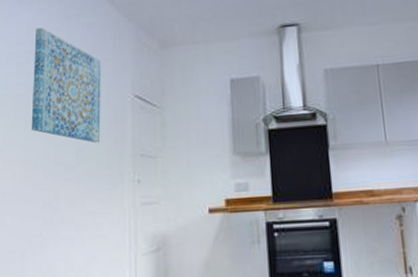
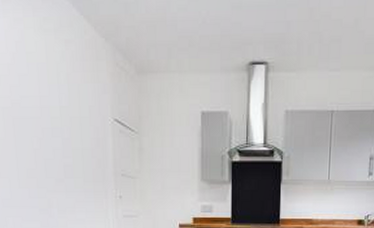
wall art: present [31,27,101,143] -> none [14,39,85,161]

